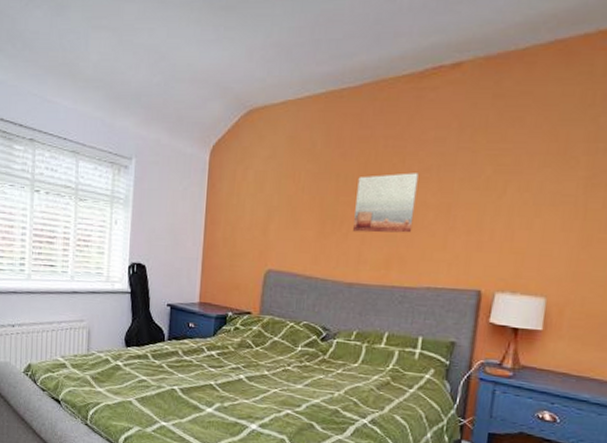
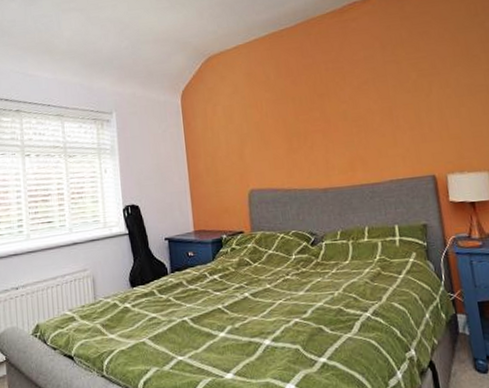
wall art: present [353,173,419,233] -> none [311,87,366,144]

